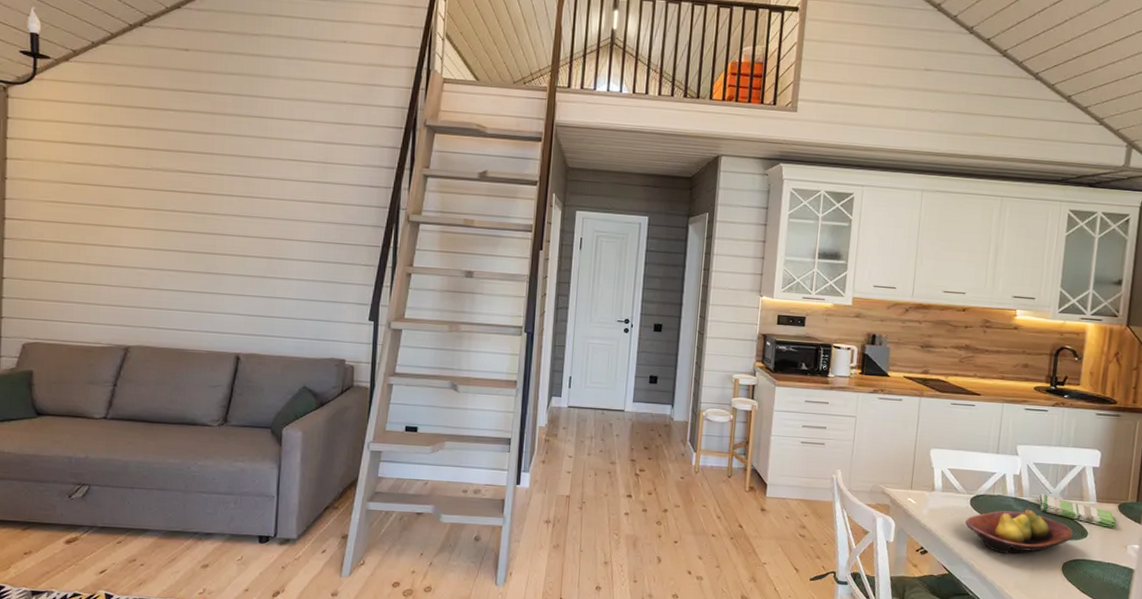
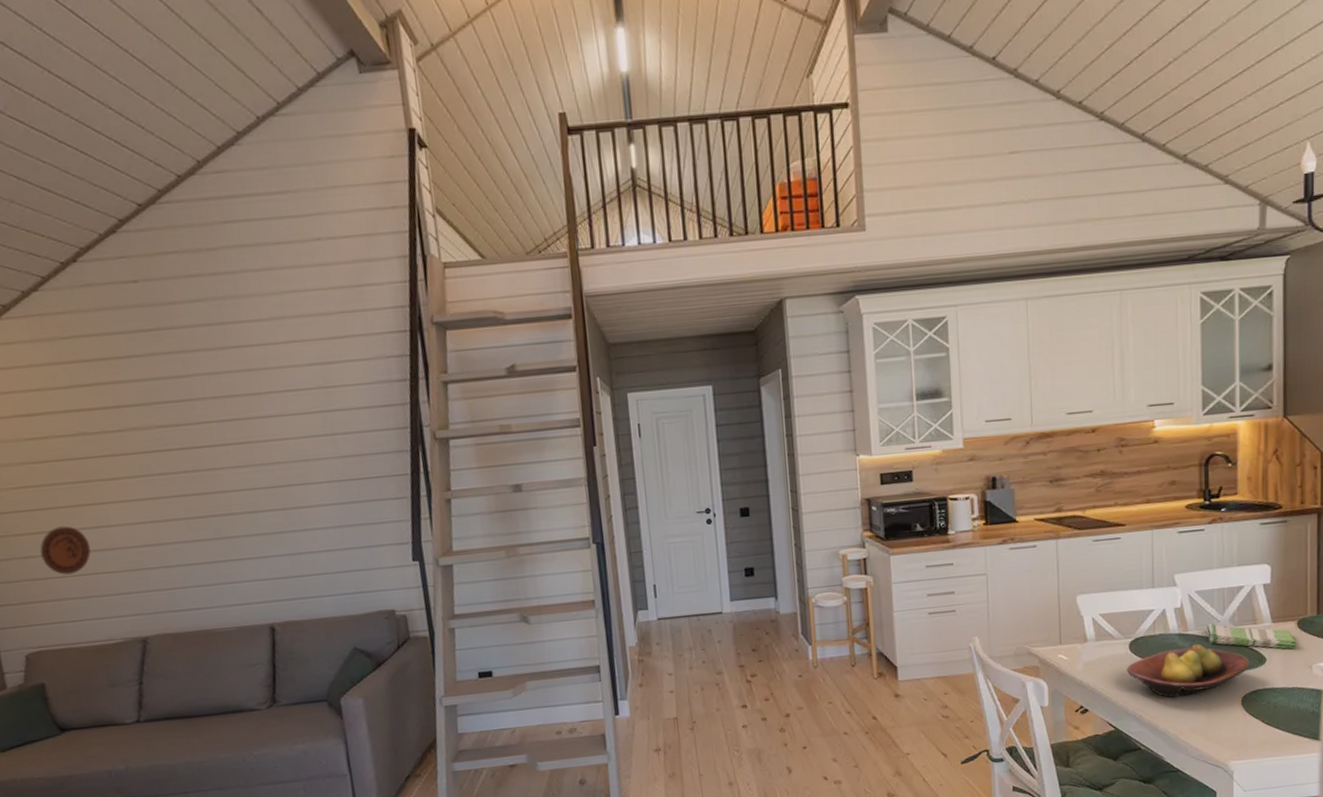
decorative plate: none [56,239,100,282] -> present [40,526,91,575]

